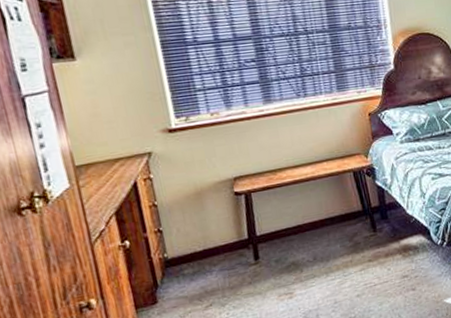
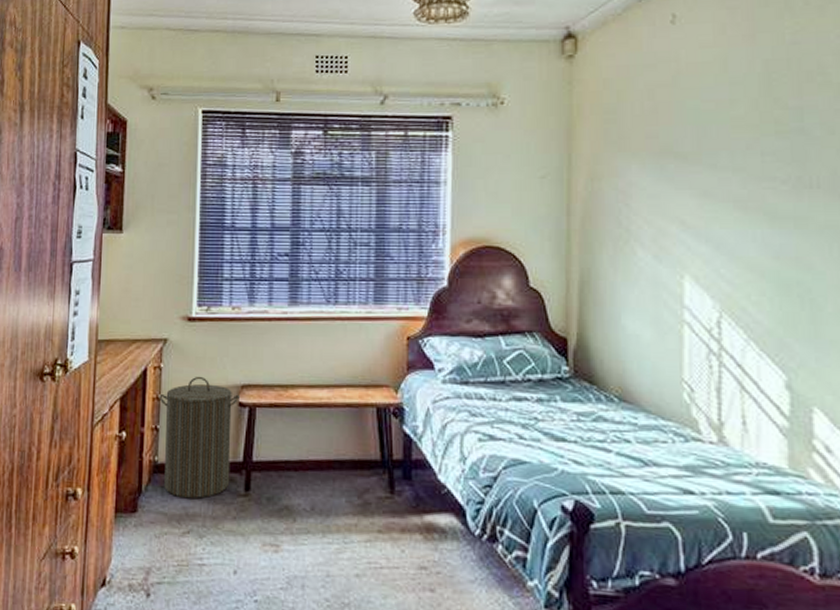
laundry hamper: none [155,178,240,281] -> present [159,376,239,499]

